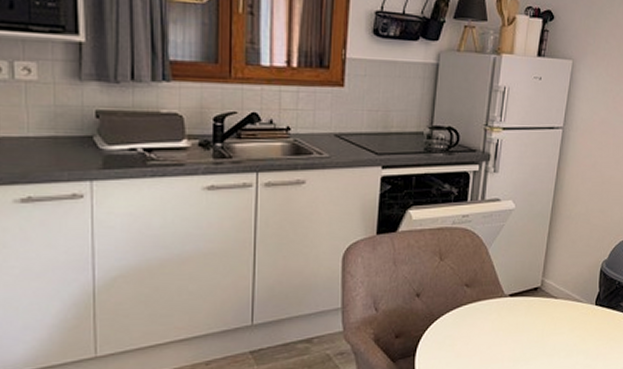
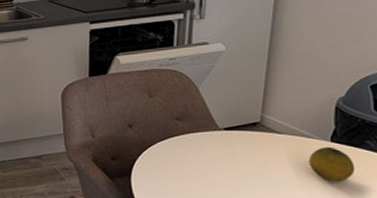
fruit: none [577,310,612,346] -> present [308,146,355,182]

